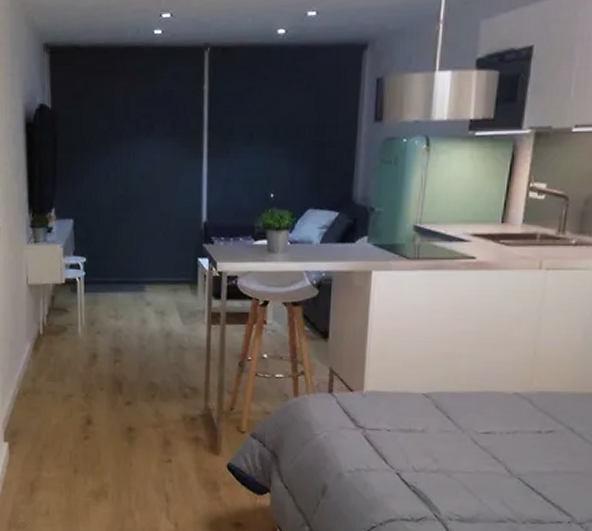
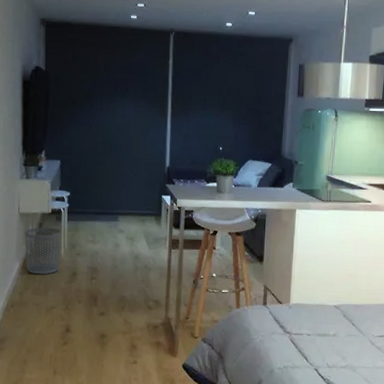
waste bin: none [35,301,78,358] -> present [24,227,61,275]

